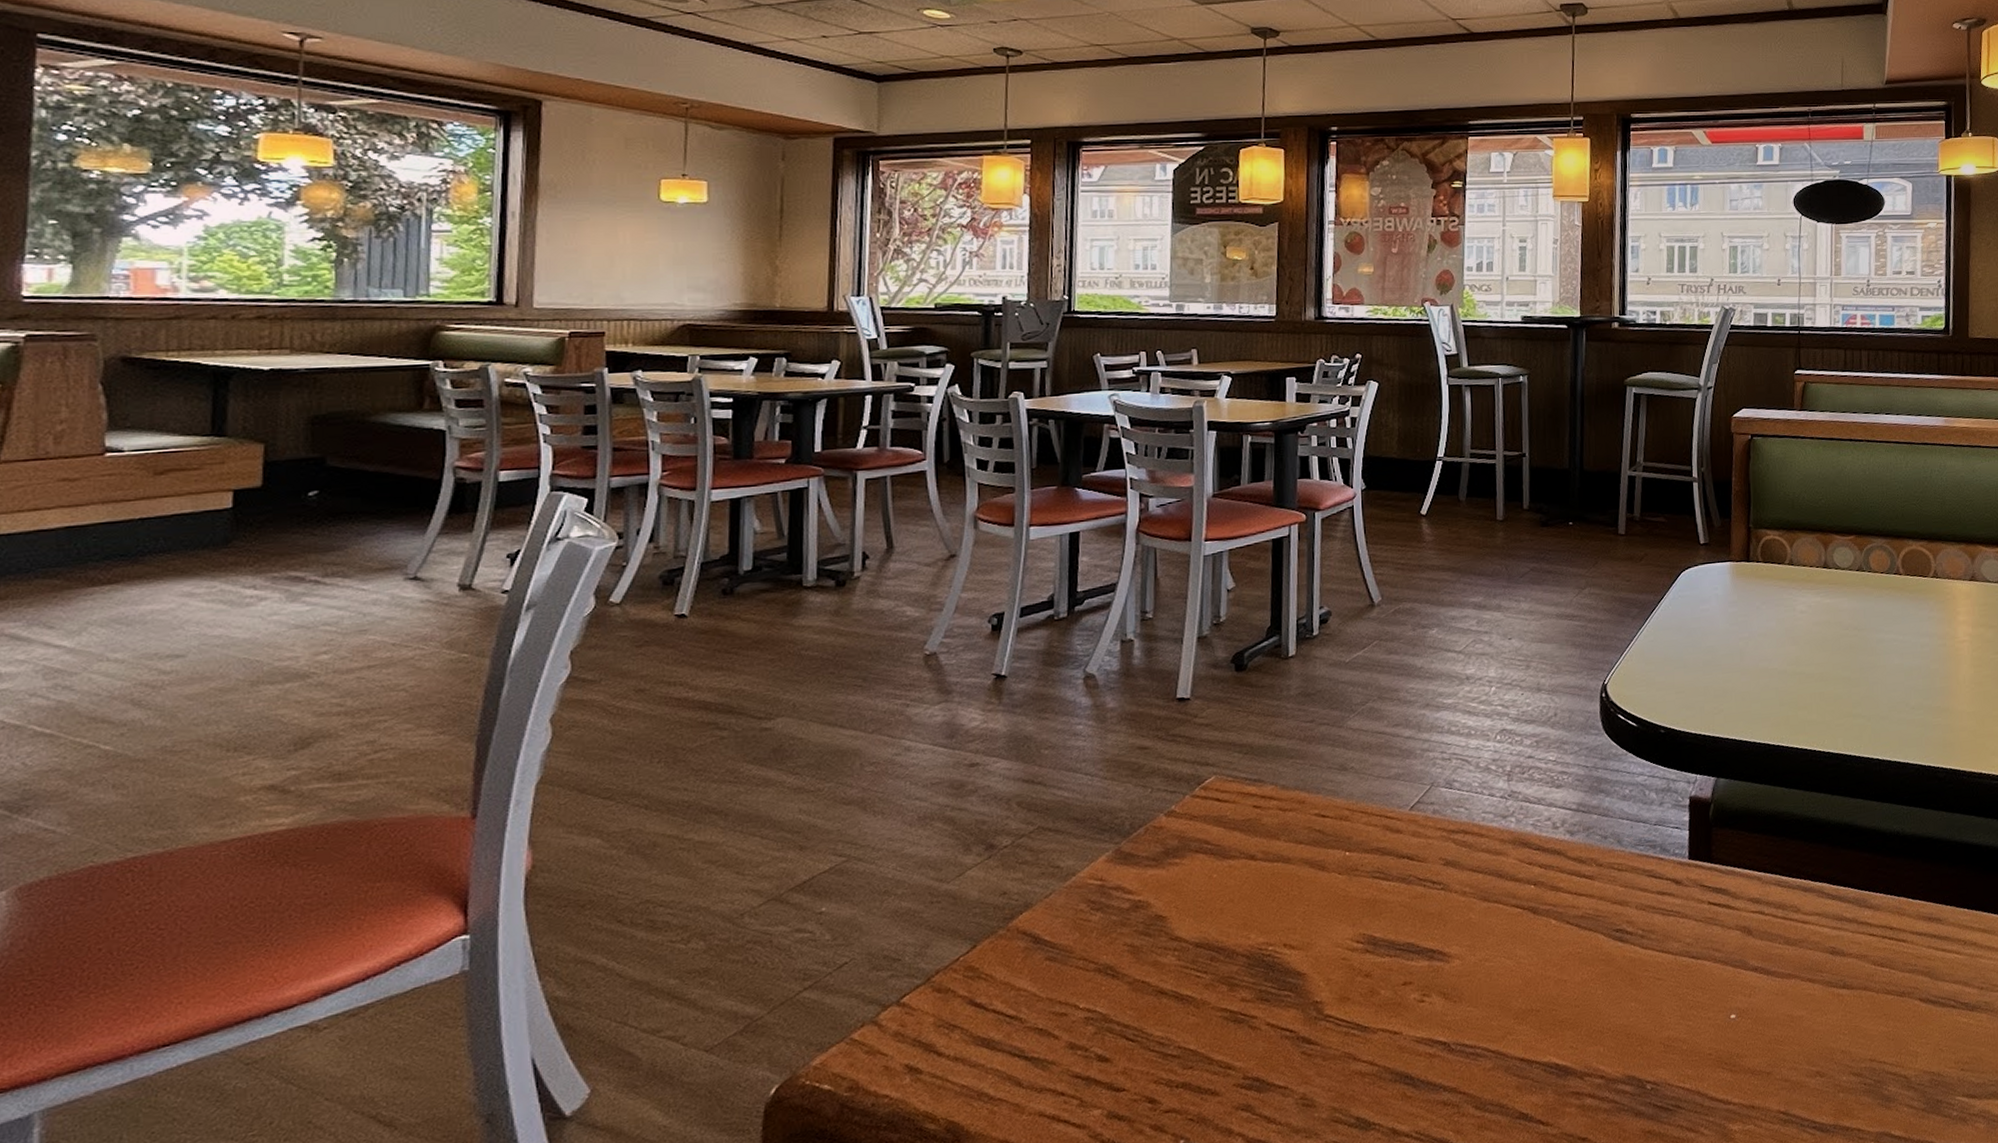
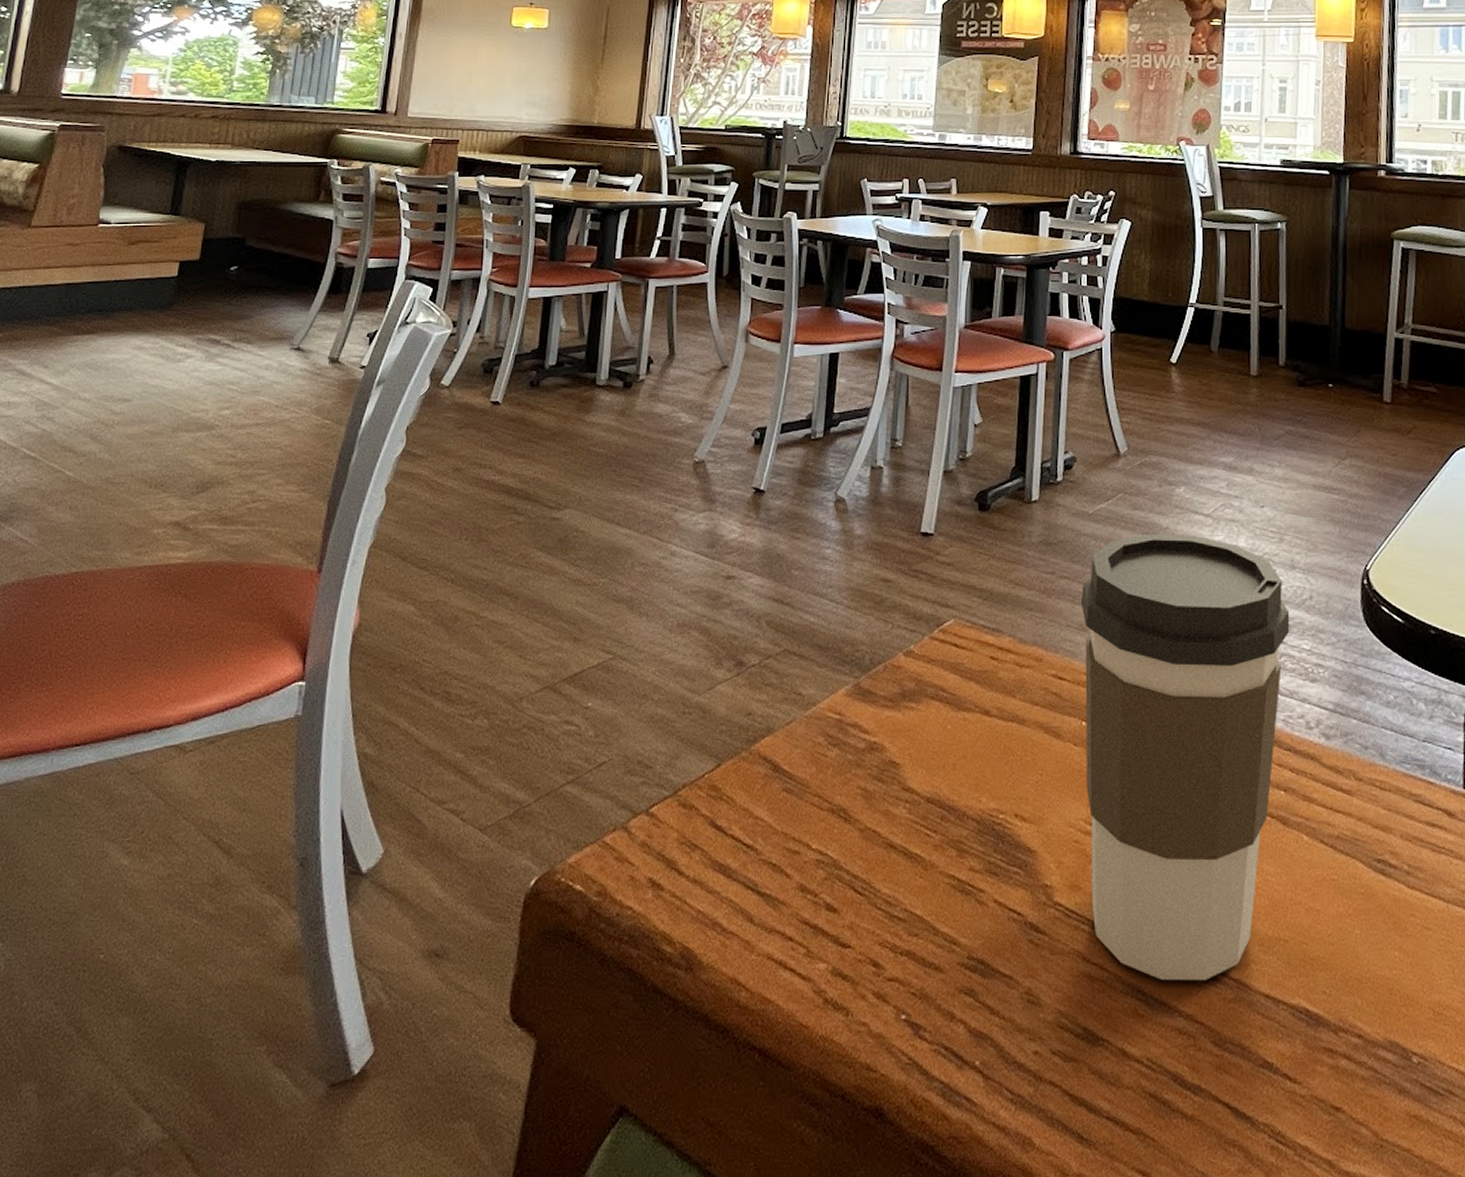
coffee cup: none [1340,671,1537,1064] -> present [1080,533,1290,980]

